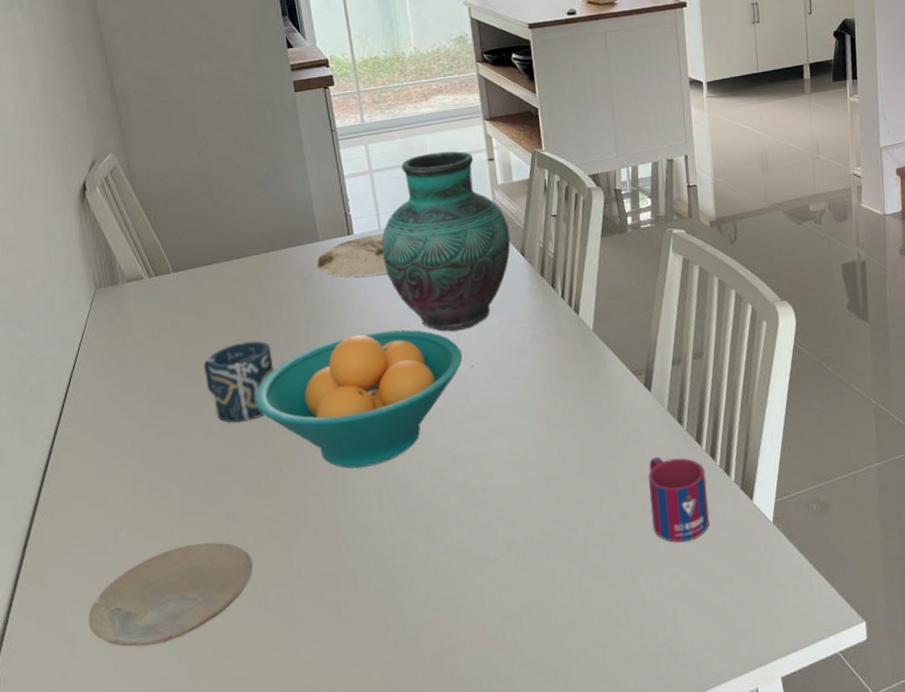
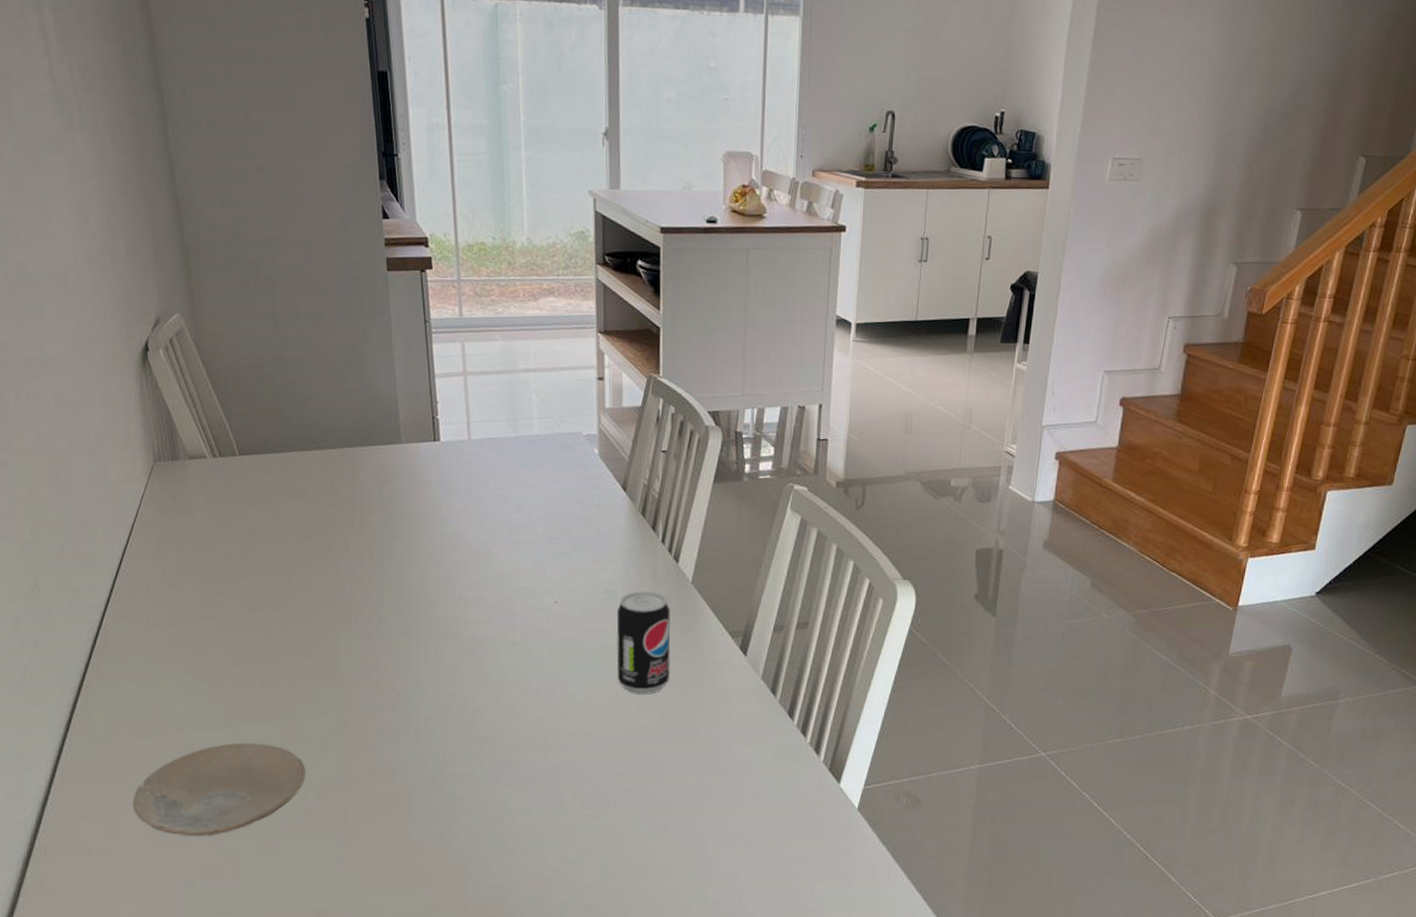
cup: present [203,340,275,423] -> none [266,541,343,625]
fruit bowl: present [254,330,463,468] -> none [319,550,547,690]
plate: present [317,233,387,277] -> none [398,444,474,489]
vase: present [382,151,511,332] -> none [470,362,613,562]
beverage can: none [528,344,584,442] -> present [616,591,670,694]
mug: present [648,456,709,542] -> none [730,724,793,815]

